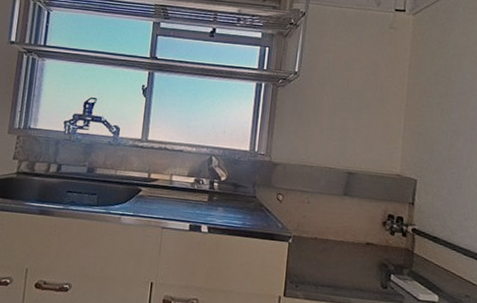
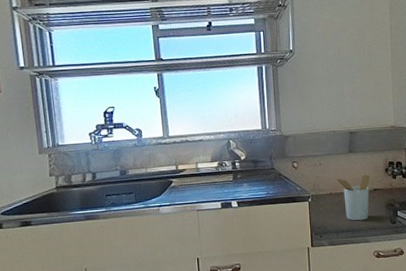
utensil holder: none [323,221,365,278] -> present [335,174,371,221]

